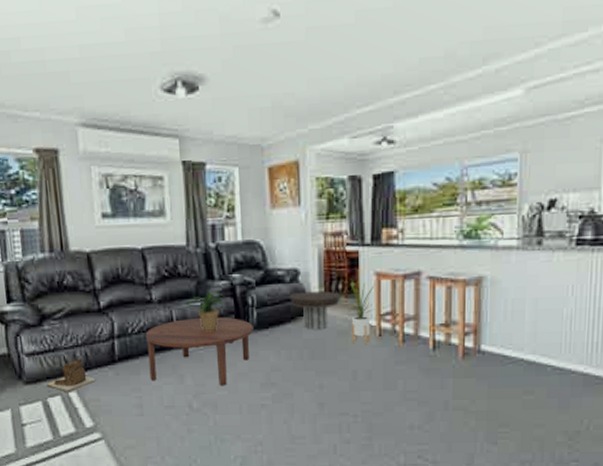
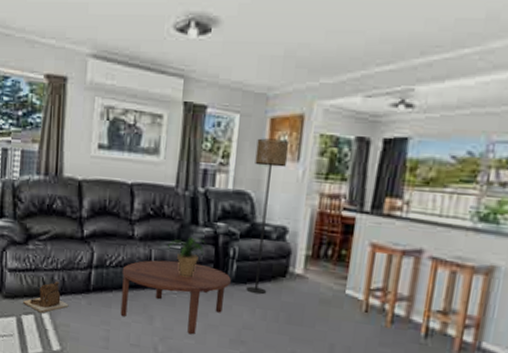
floor lamp: none [258,186,290,337] -> present [246,138,290,295]
side table: present [289,291,342,330] -> none [272,251,330,294]
house plant: present [342,280,375,344] -> none [330,248,369,318]

